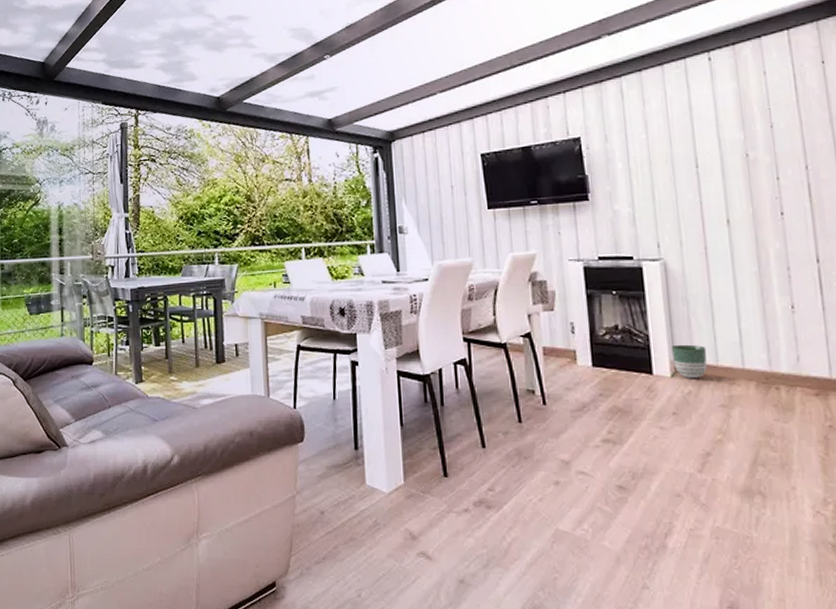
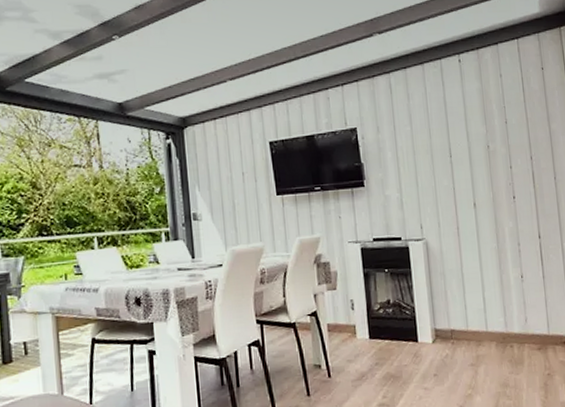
planter: present [670,344,707,379] -> none [432,313,460,344]

